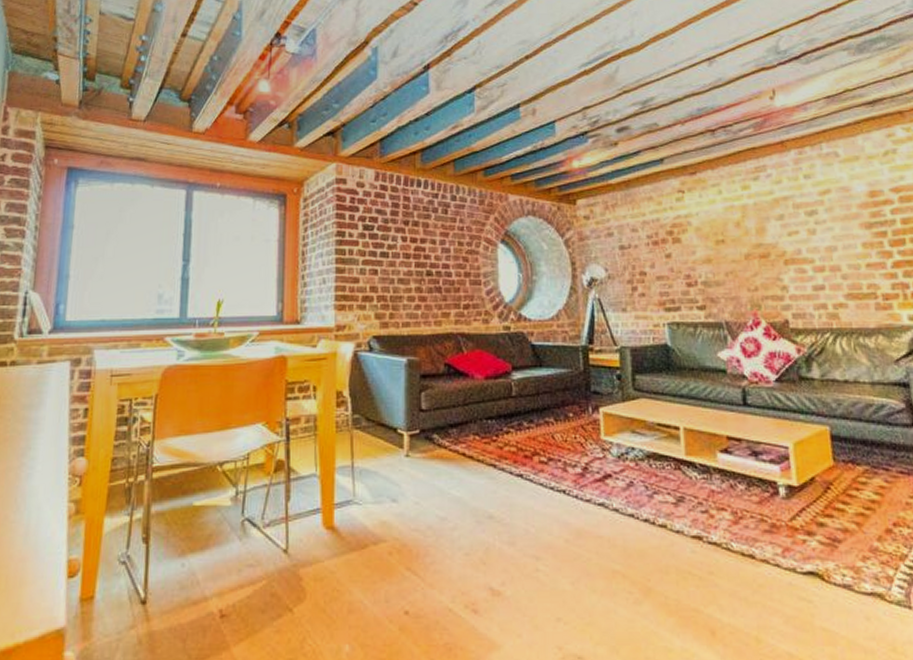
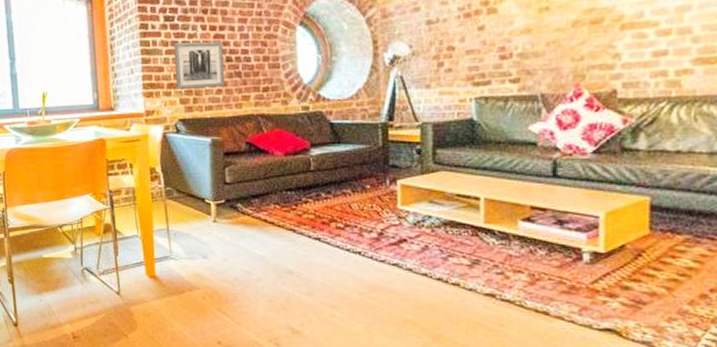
wall art: none [371,252,425,303] -> present [173,41,226,89]

